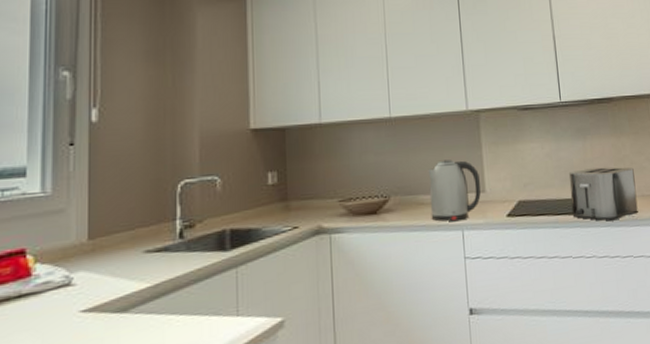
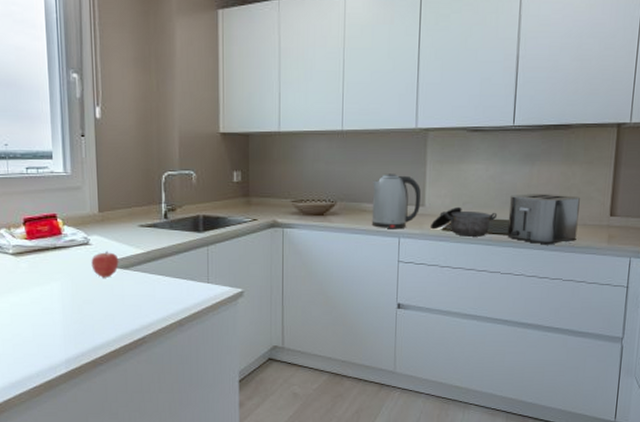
fruit: none [73,290,114,330] -> present [91,251,119,278]
cooking pot: none [493,189,560,221] -> present [430,206,498,237]

